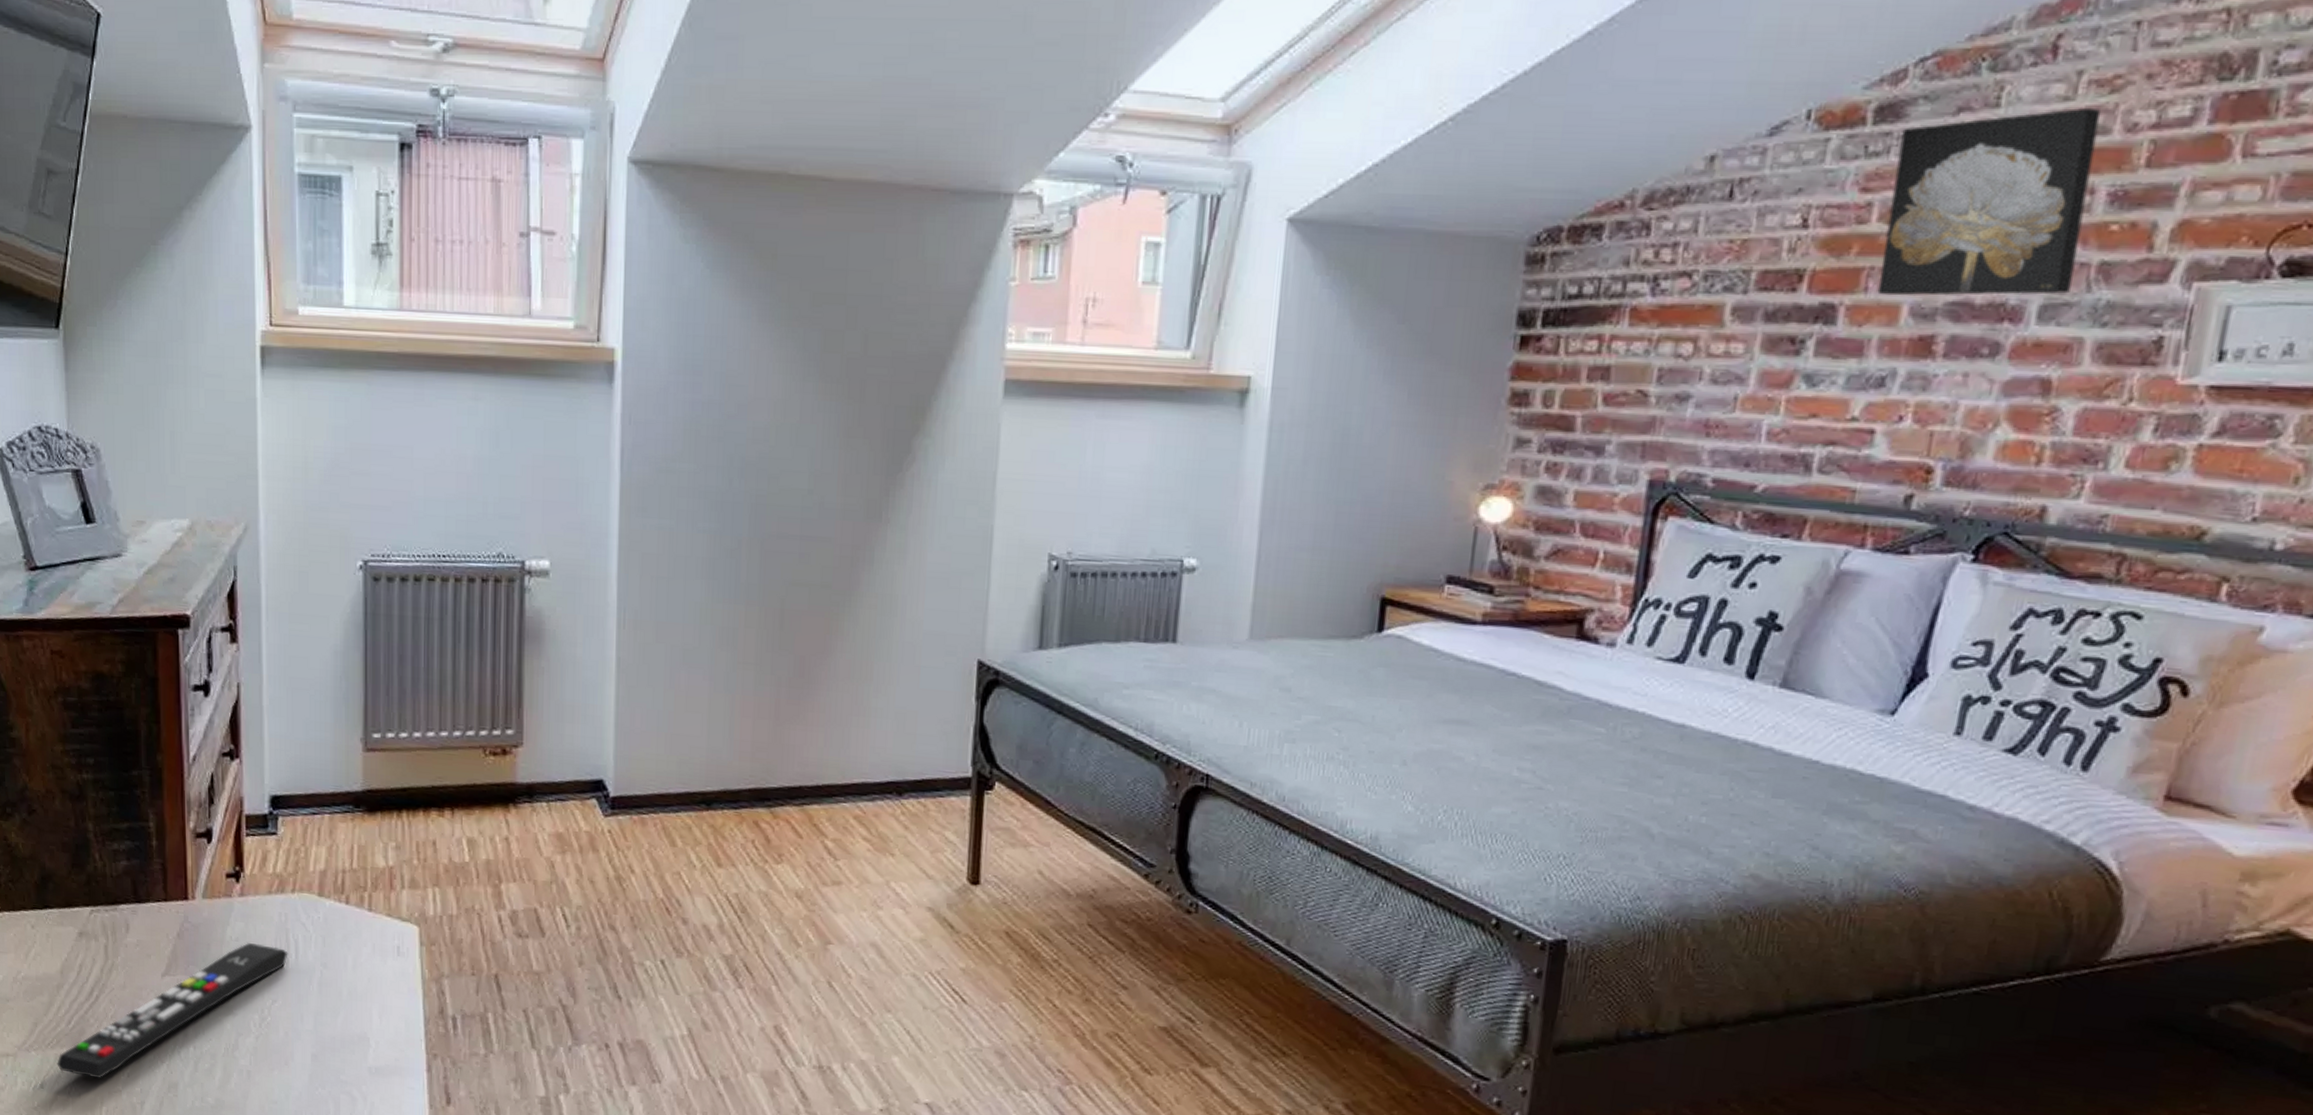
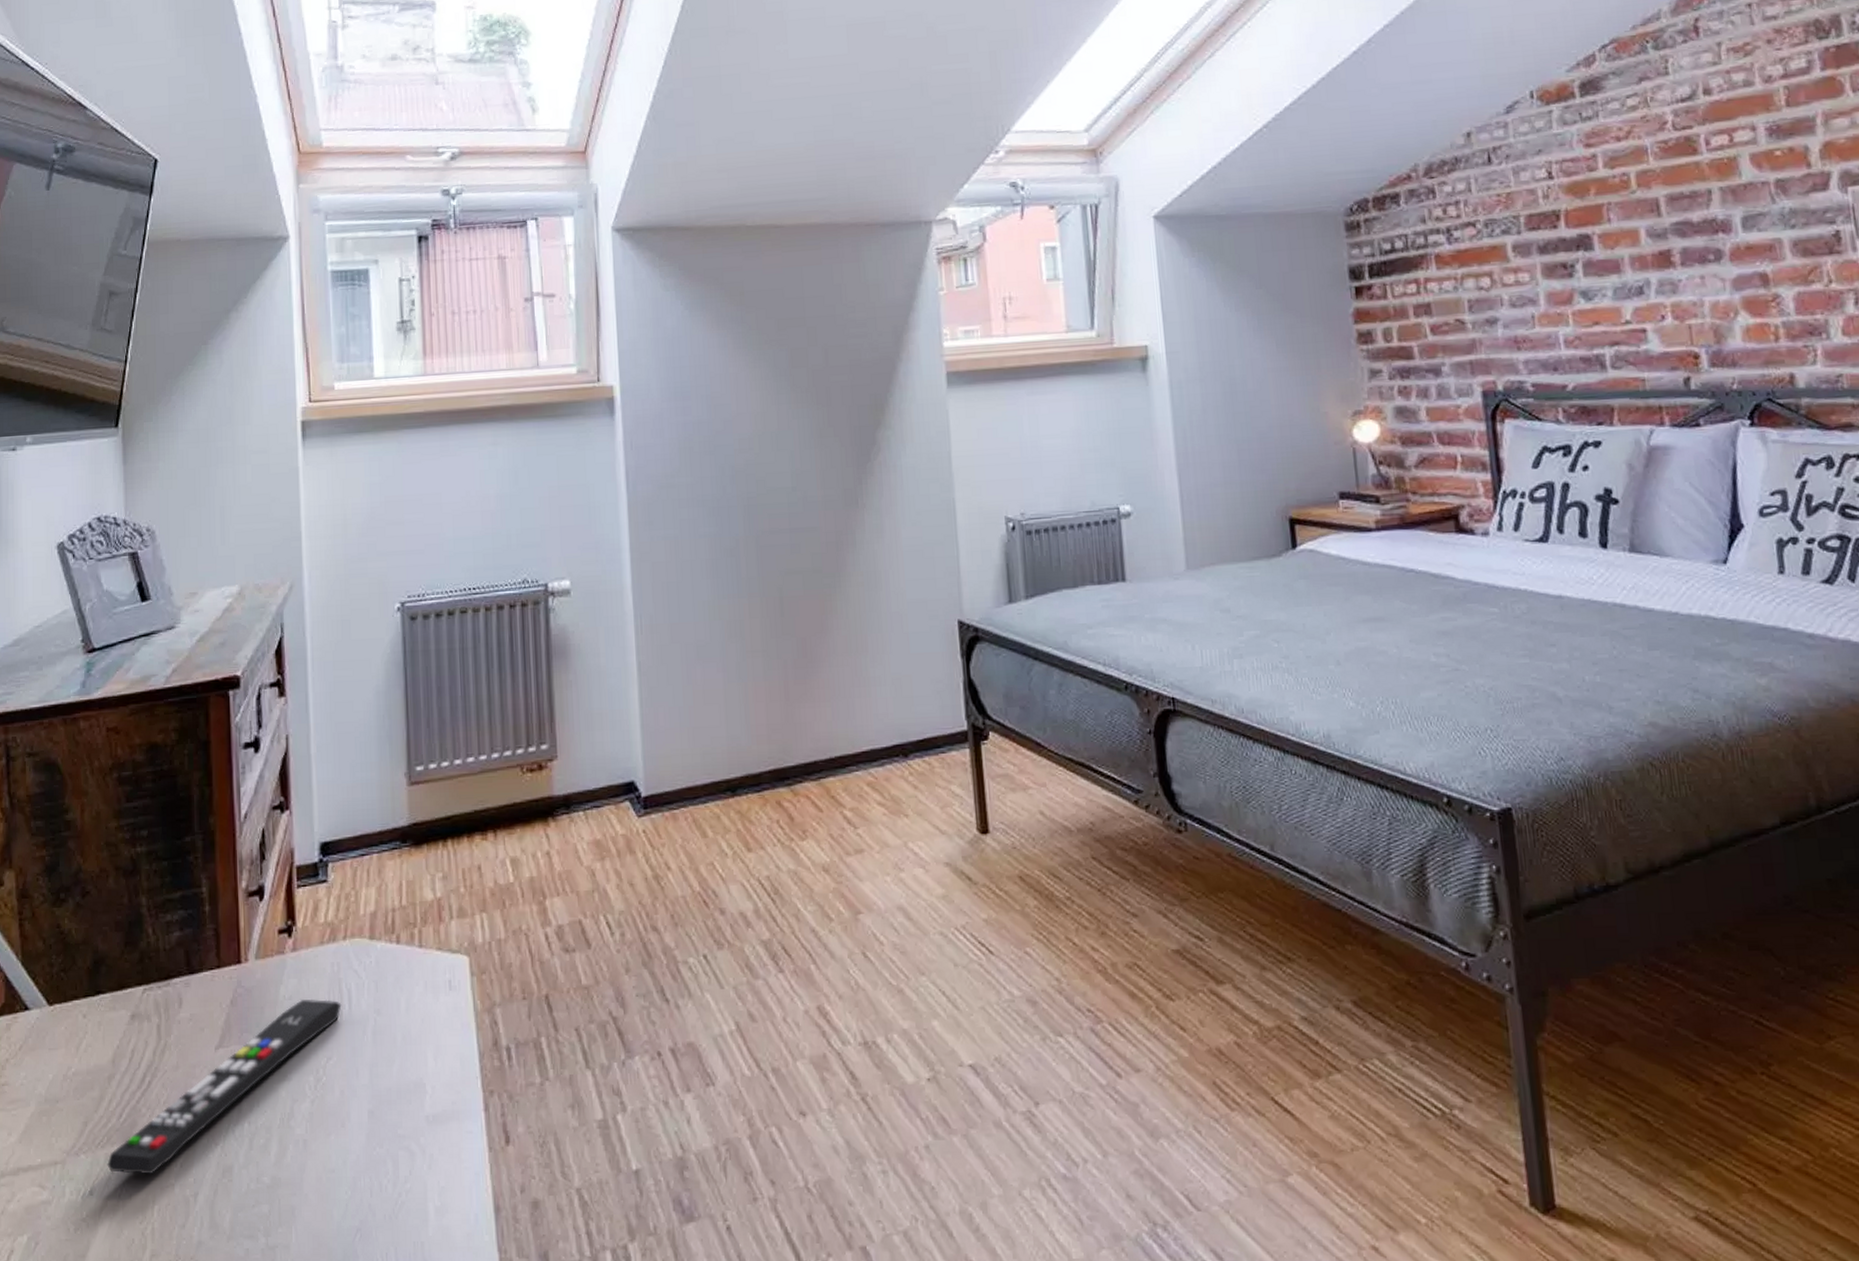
wall art: present [1877,108,2102,296] -> none [1603,68,1760,224]

